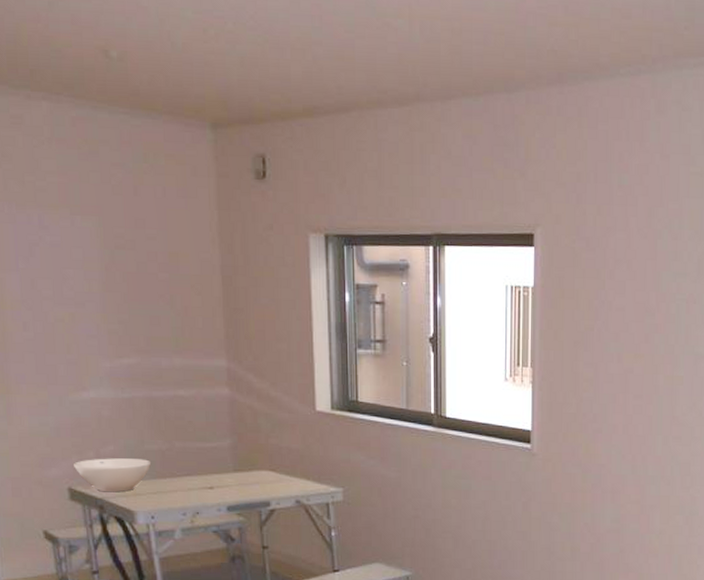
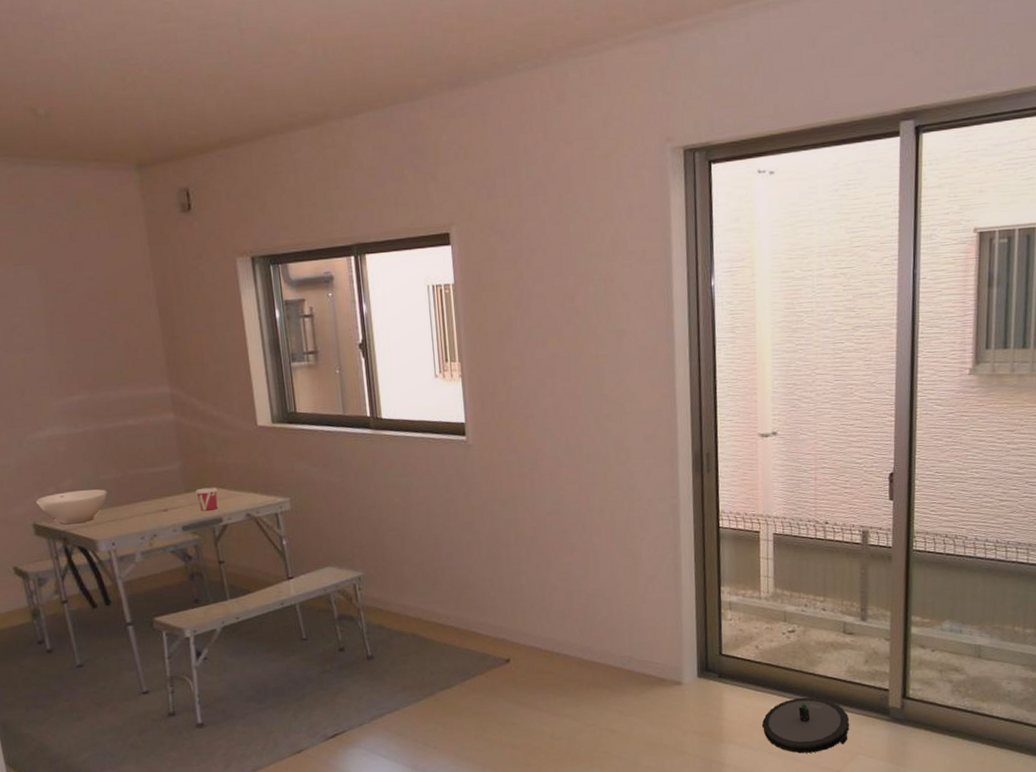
cup: none [243,469,268,493] -> present [195,487,218,511]

